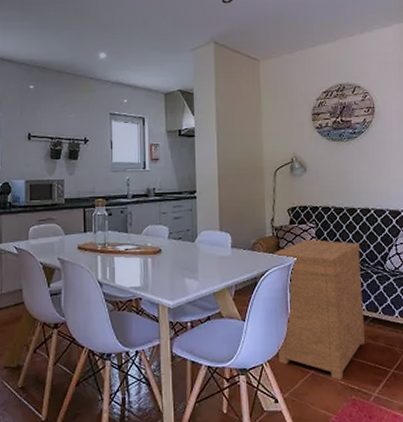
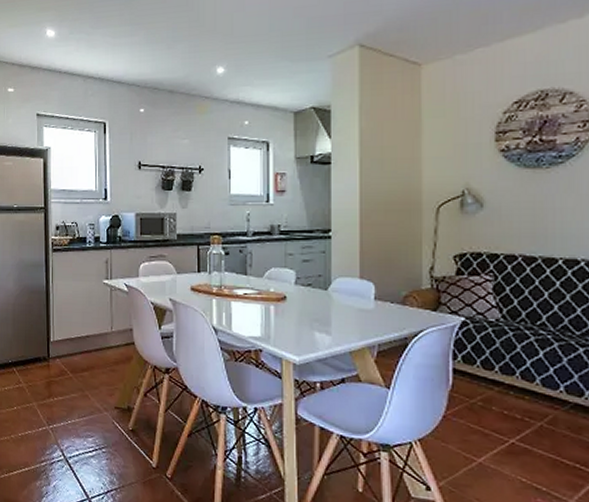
nightstand: present [272,239,365,380] -> none [430,296,561,476]

